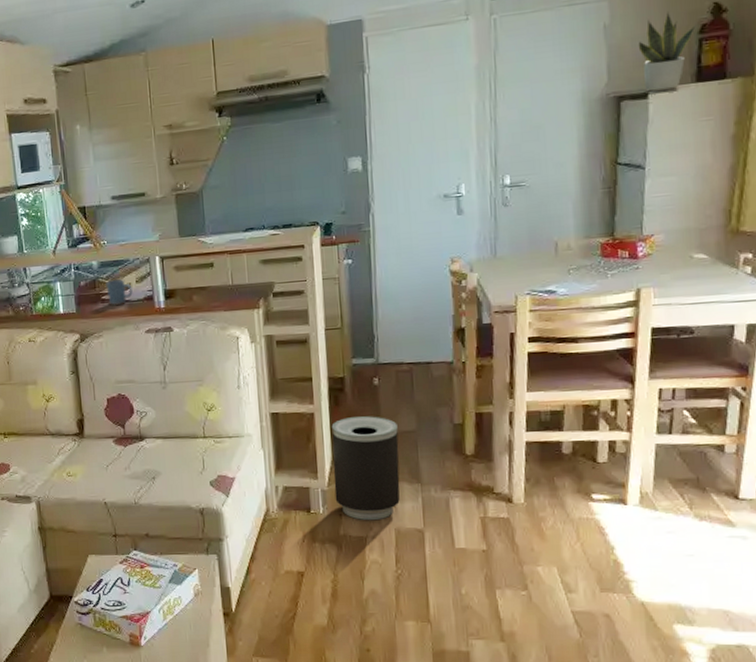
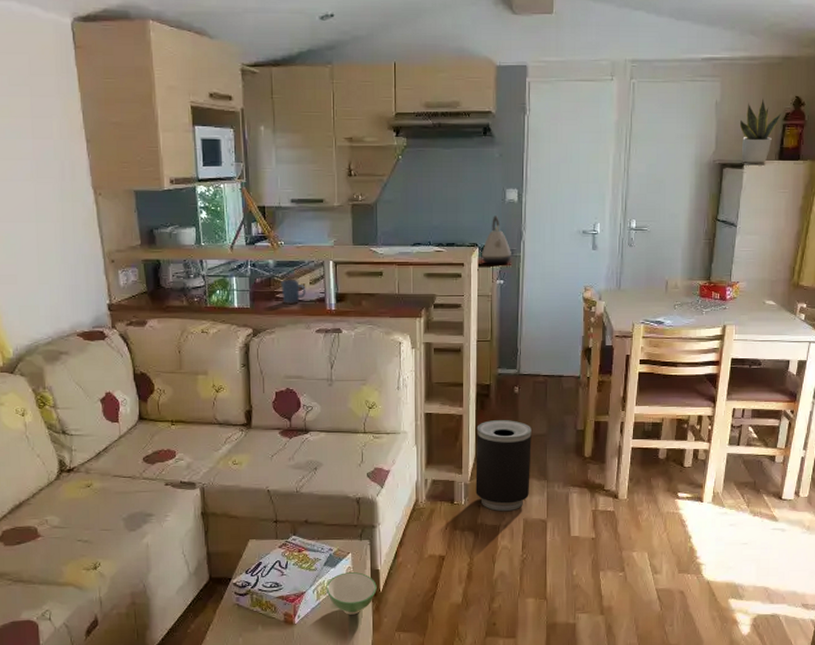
bowl: none [172,590,229,637] -> present [326,572,377,615]
kettle: none [323,188,359,243] -> present [481,216,511,264]

